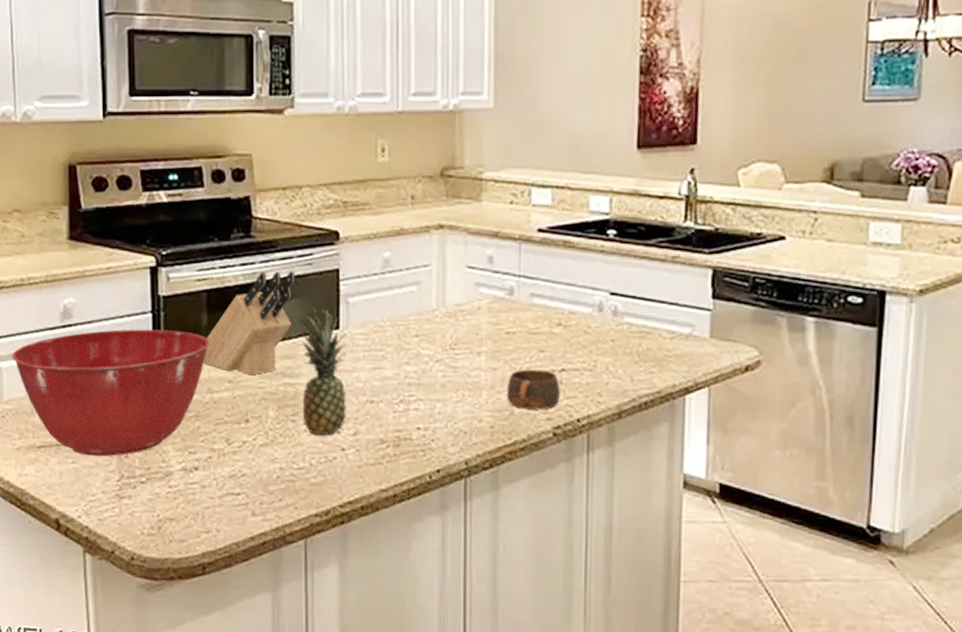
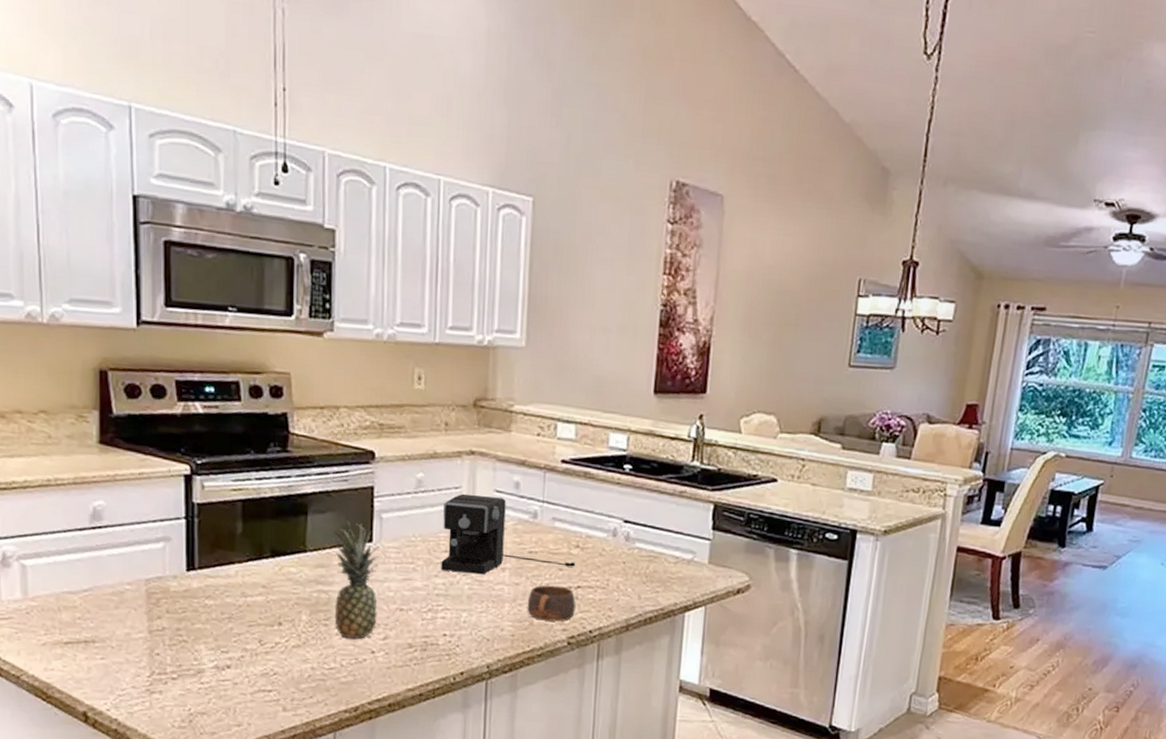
mixing bowl: present [12,329,209,457] -> none [37,533,244,654]
knife block: present [203,271,295,375] -> none [237,485,331,581]
coffee maker: none [412,271,558,360] -> present [441,493,576,575]

